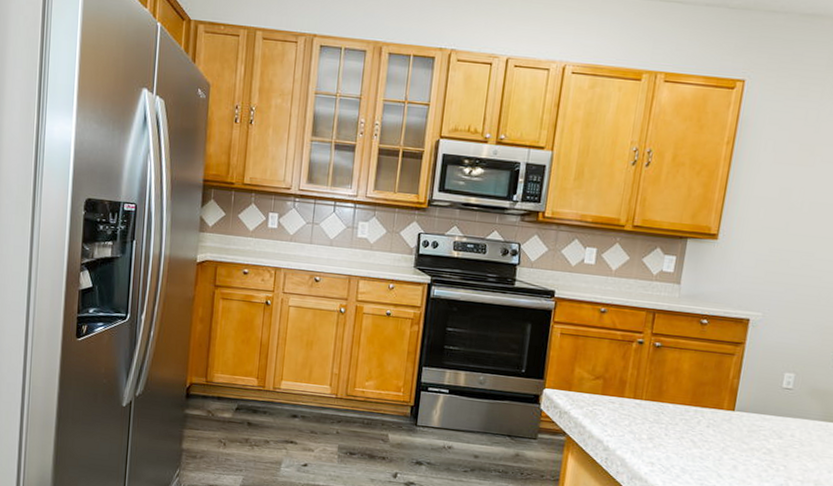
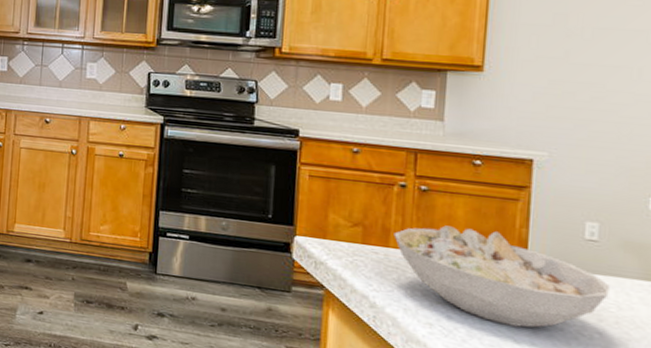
bowl: none [629,377,797,464] -> present [393,225,610,328]

